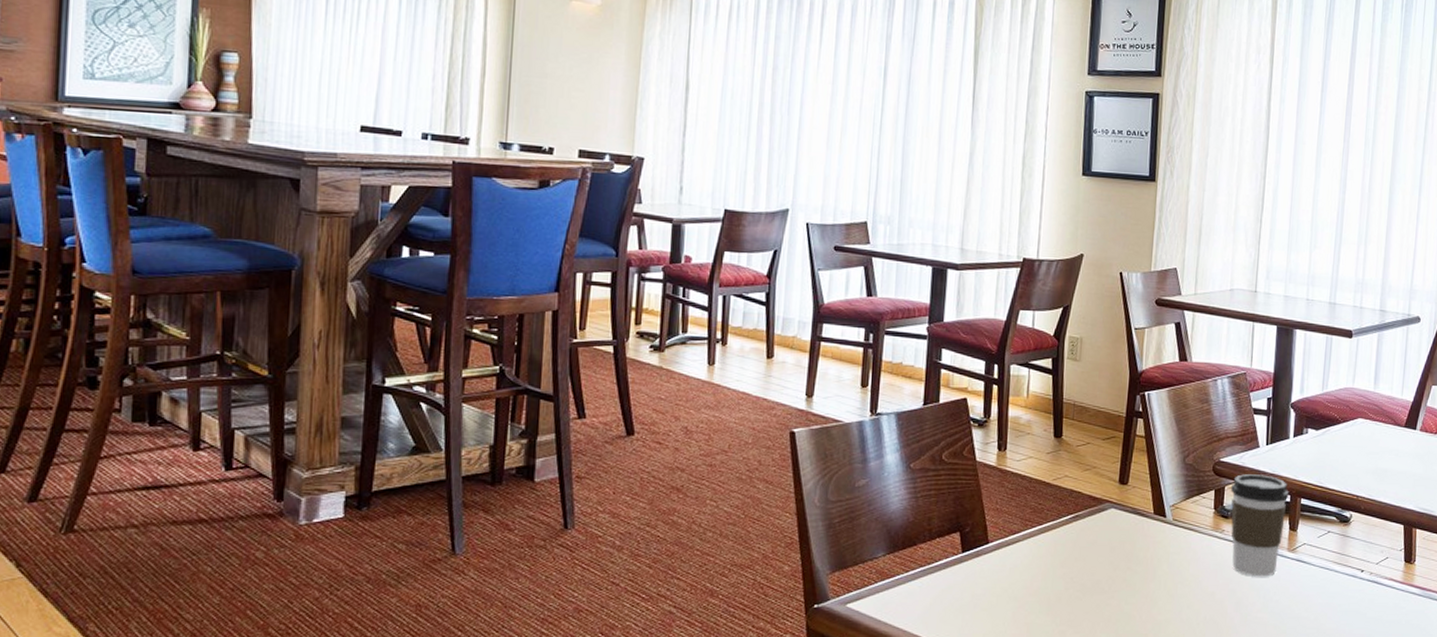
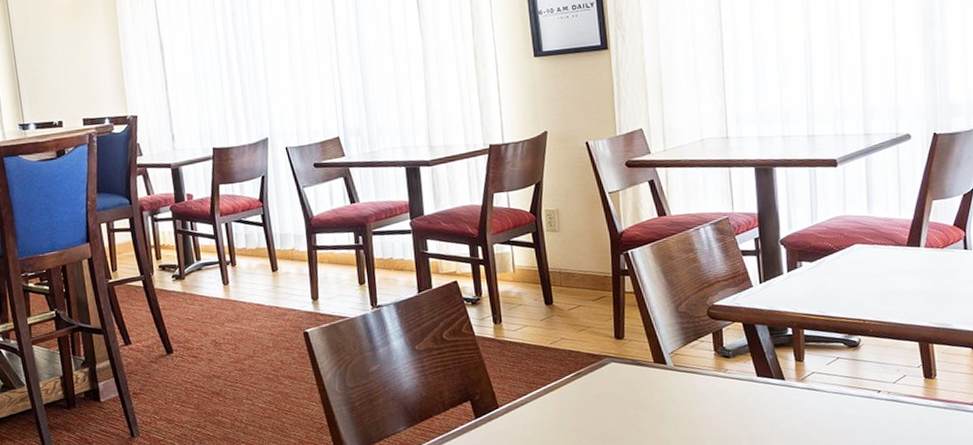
coffee cup: present [1230,474,1289,577] -> none [728,312,791,409]

